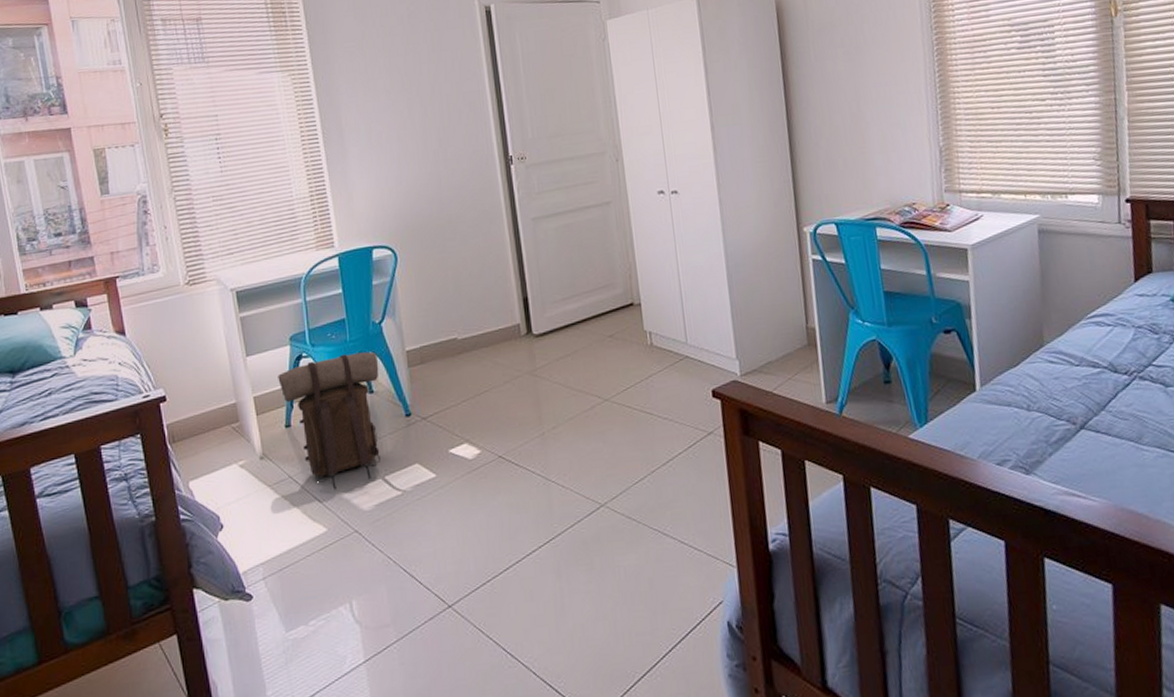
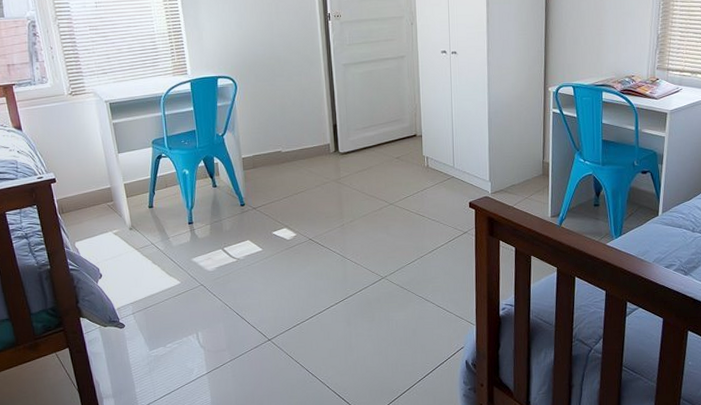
backpack: present [278,351,380,490] -> none [143,156,221,255]

